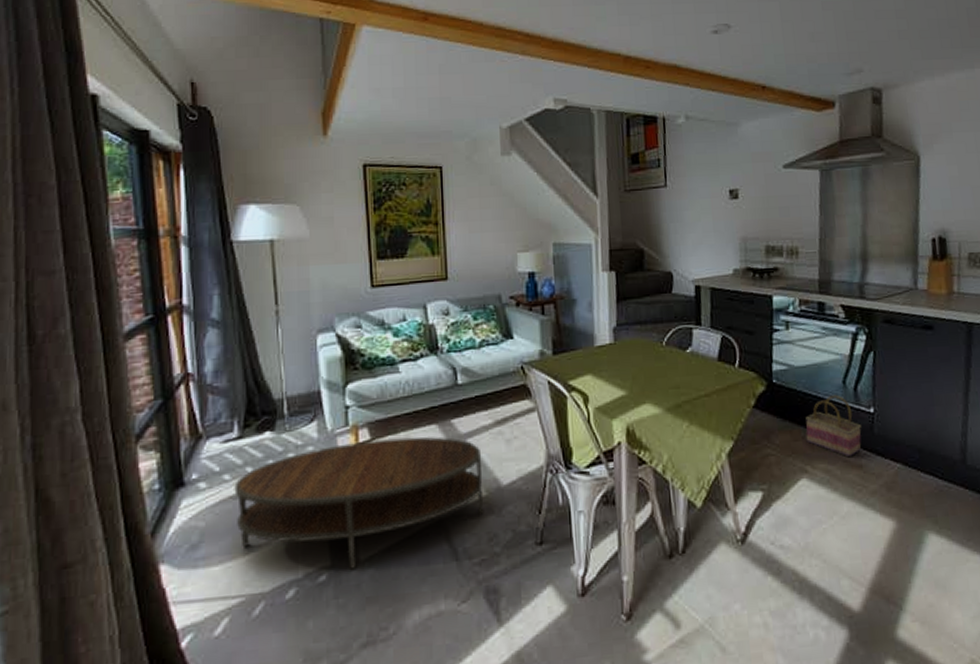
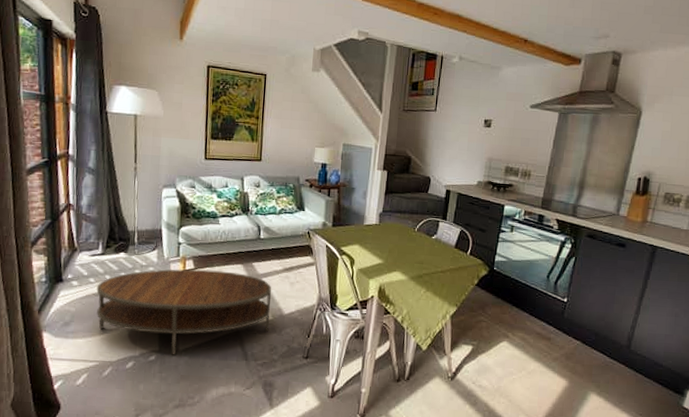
basket: present [805,394,861,458] -> none [512,284,555,332]

